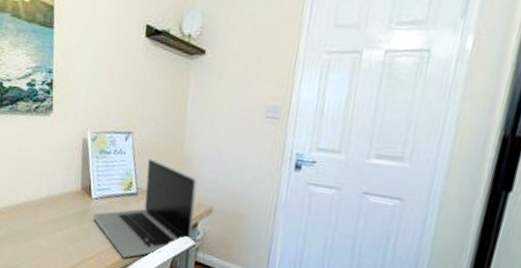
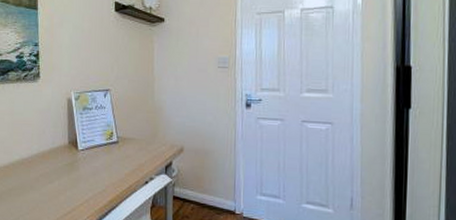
laptop: present [92,158,197,258] -> none [80,110,168,201]

